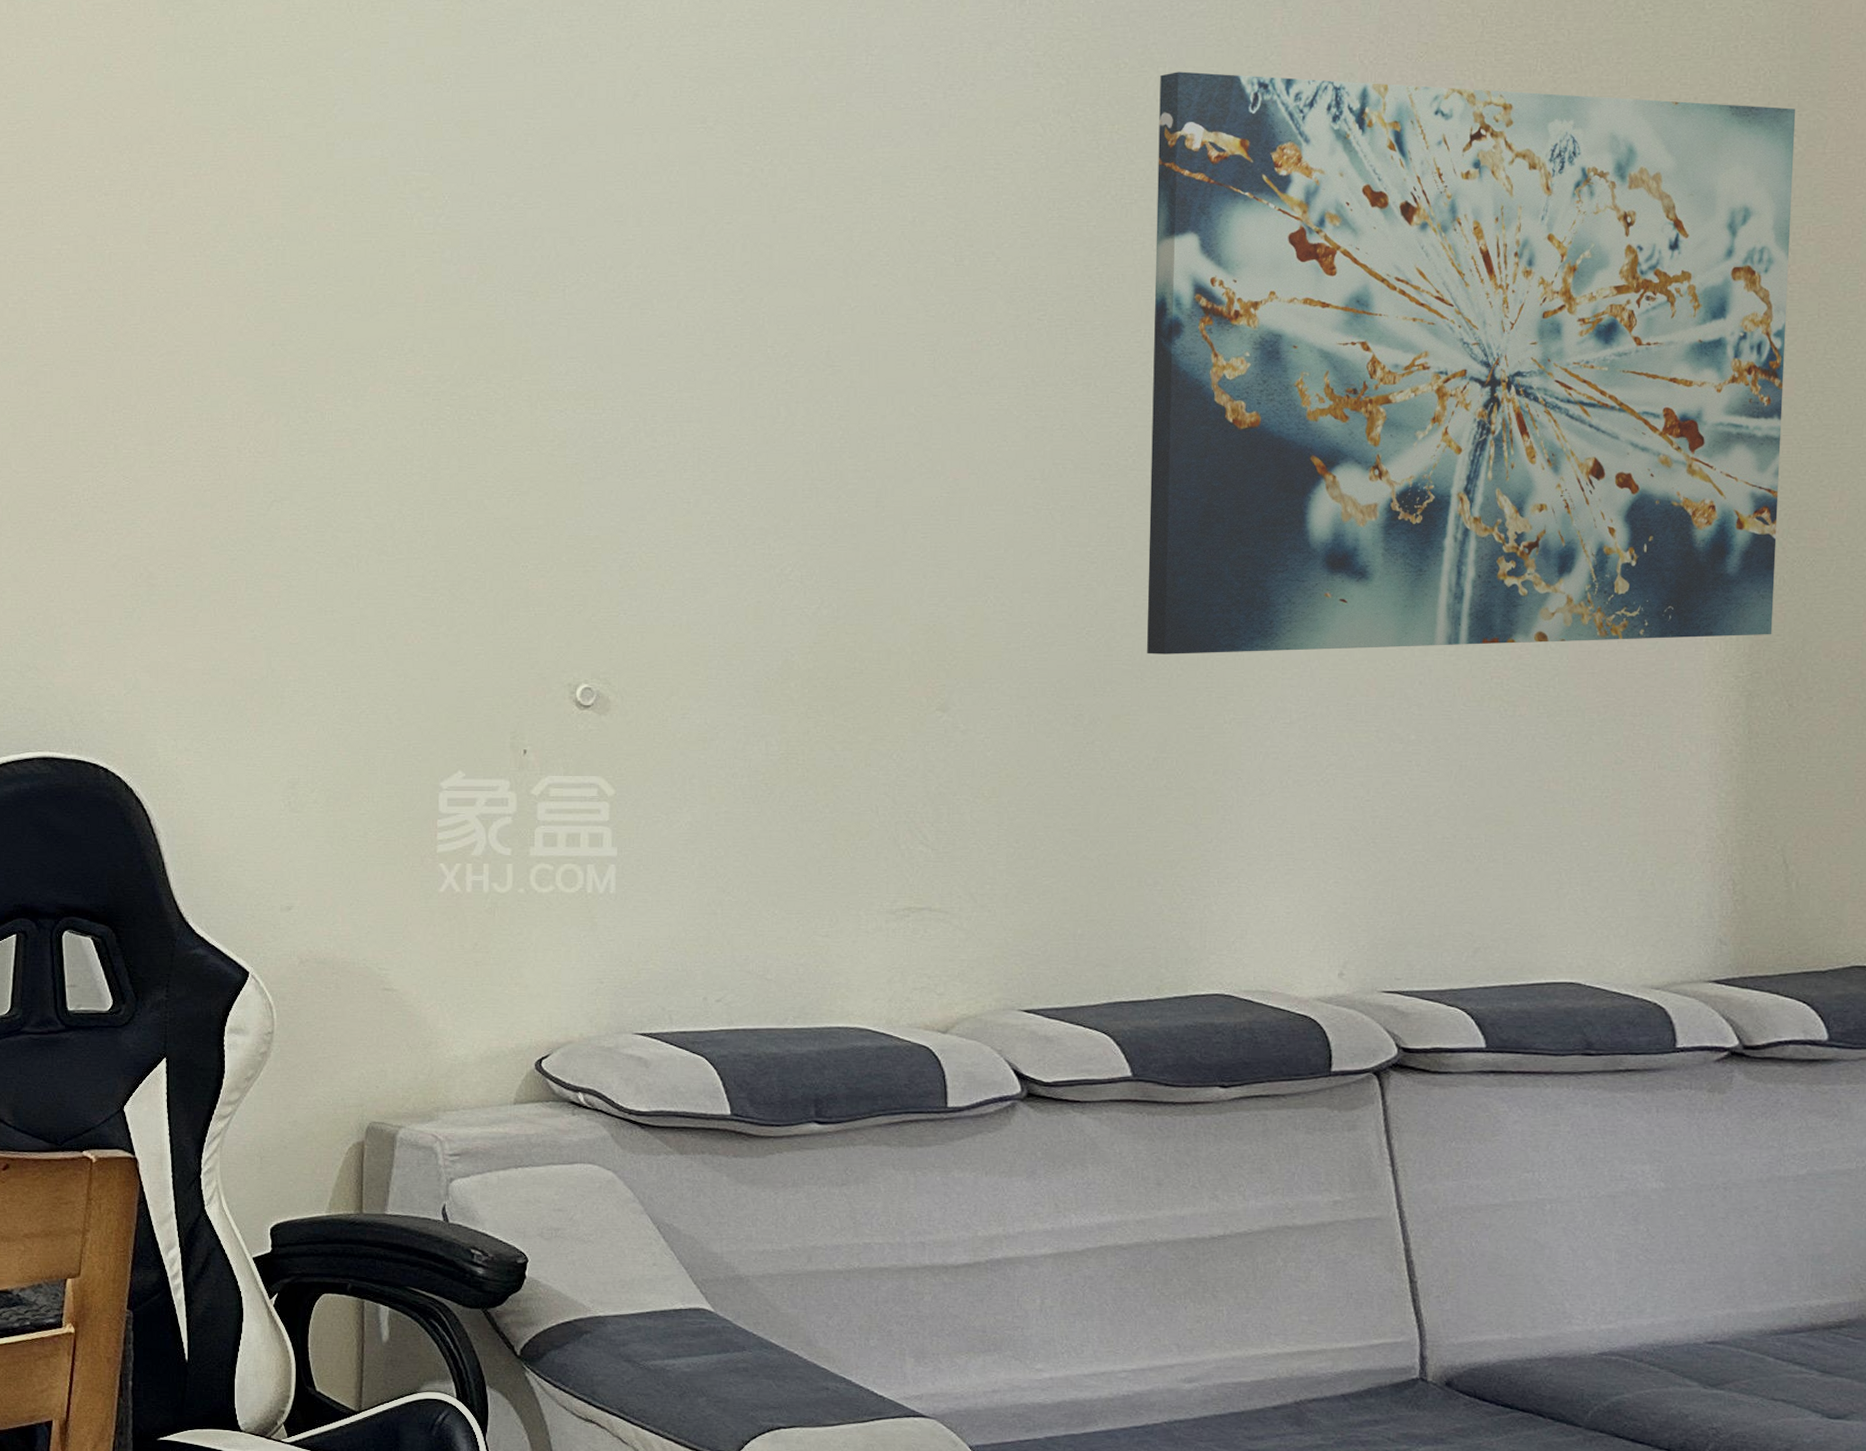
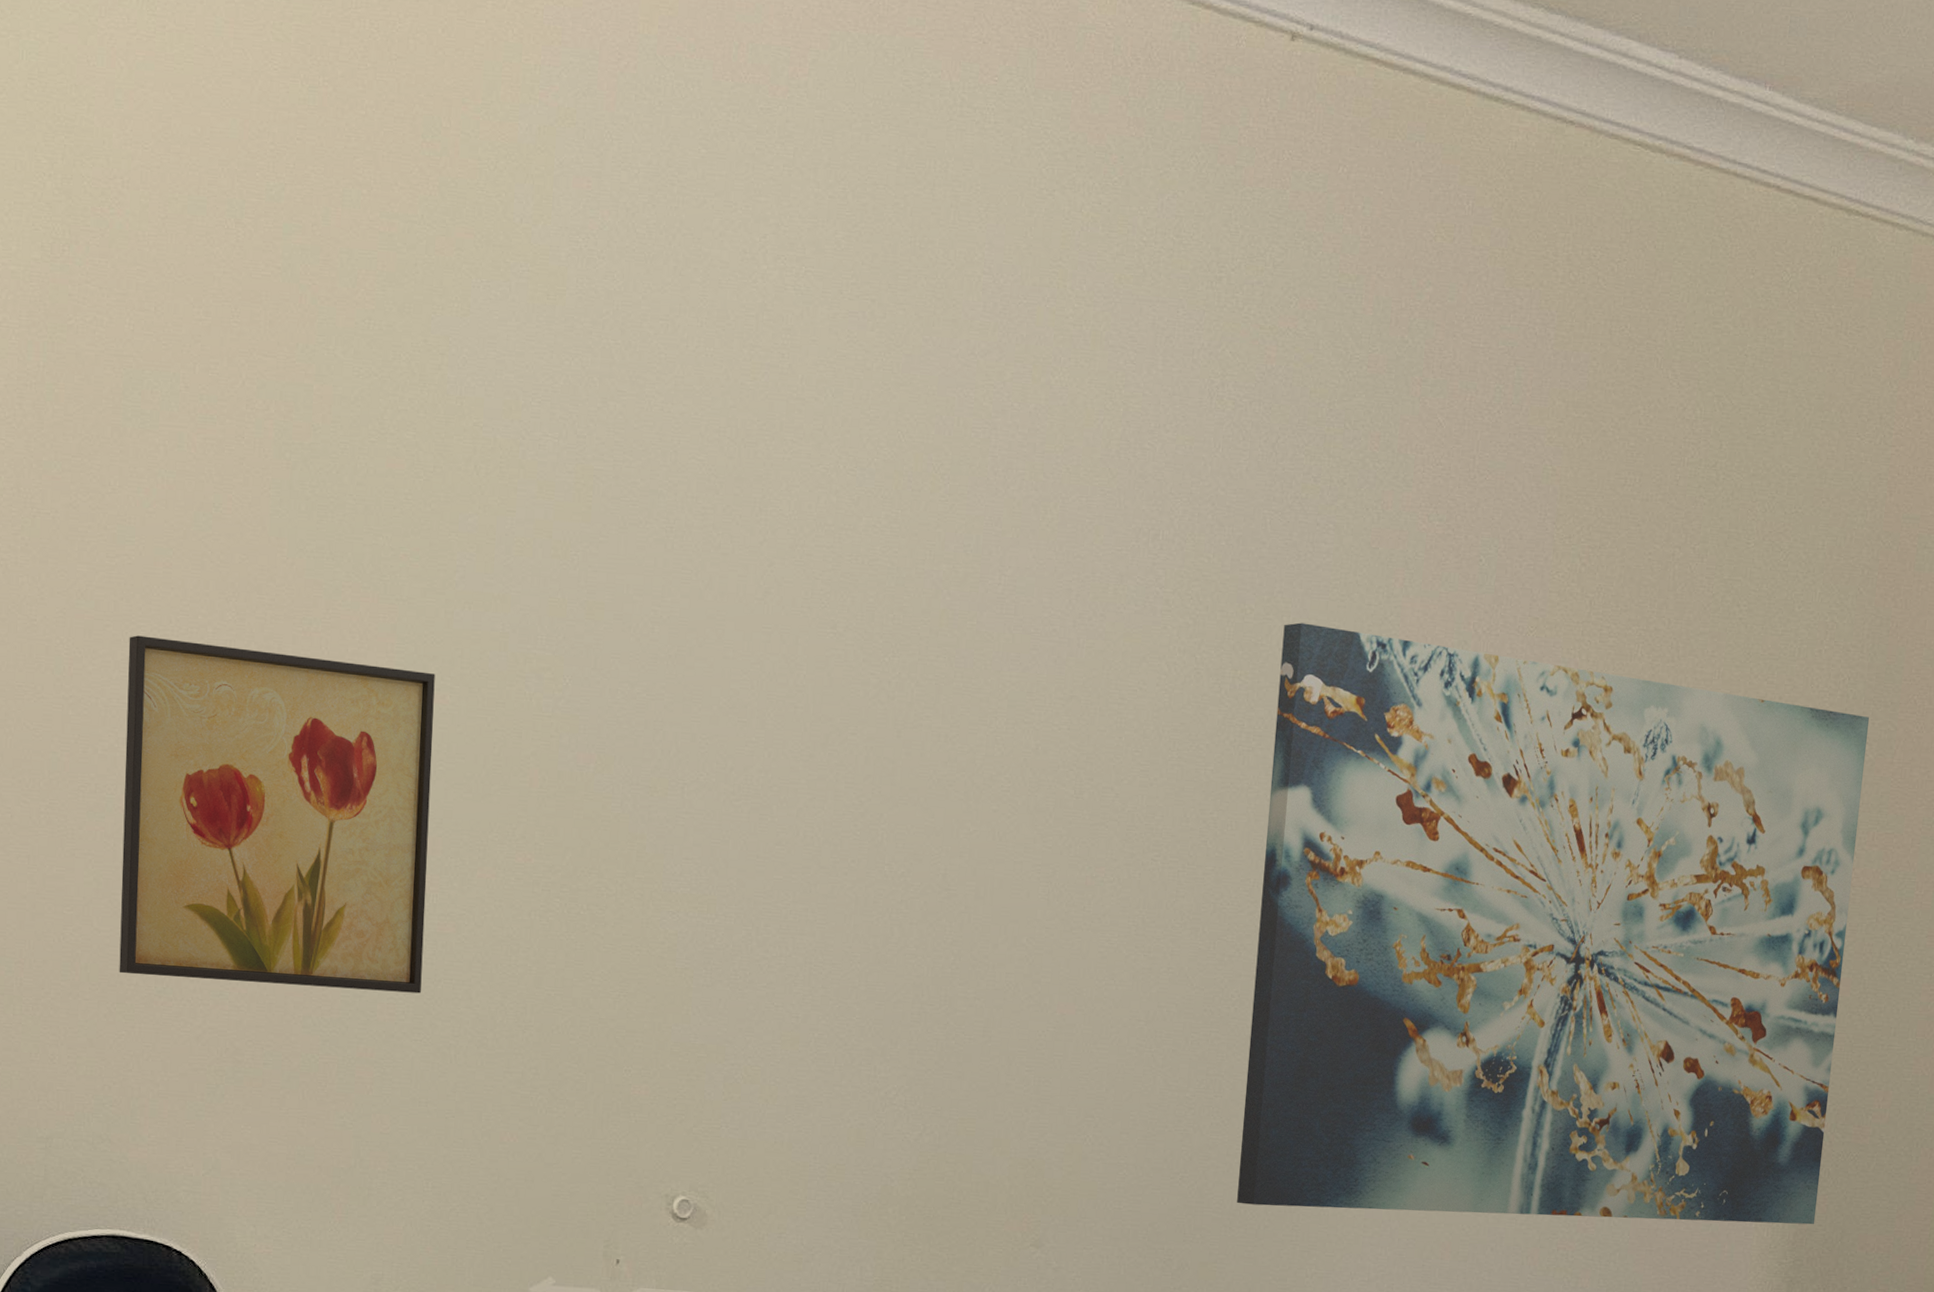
wall art: none [32,193,322,511] -> present [119,635,435,994]

